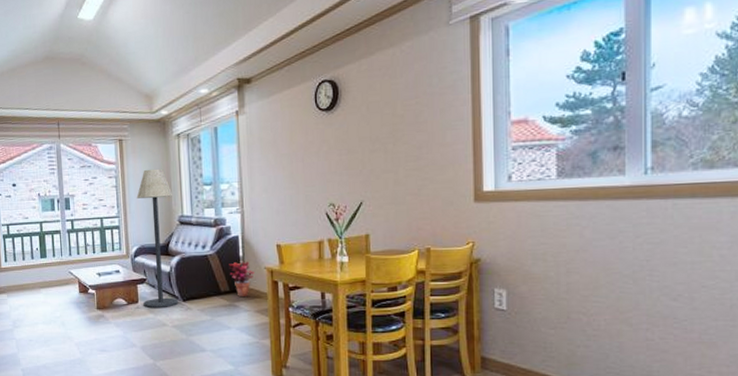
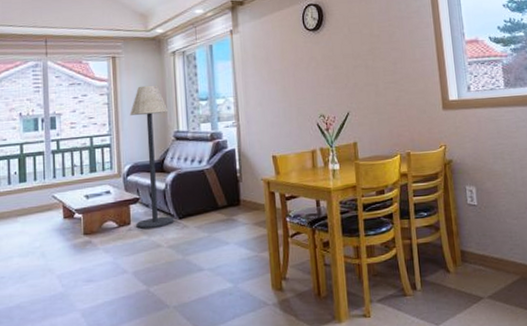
potted plant: present [229,261,255,296] -> none [226,174,252,210]

